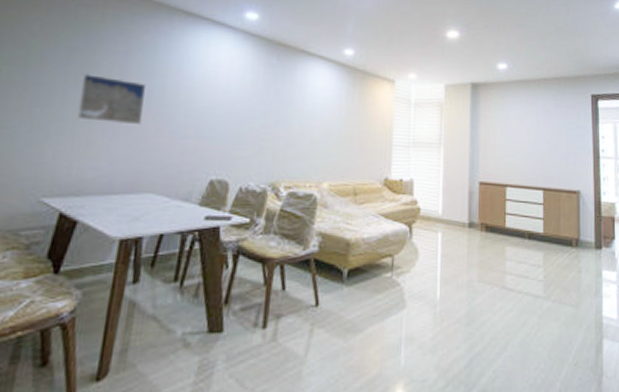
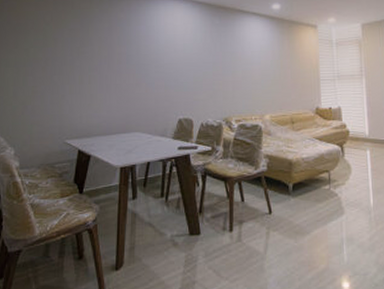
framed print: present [76,72,146,125] -> none [81,46,126,83]

